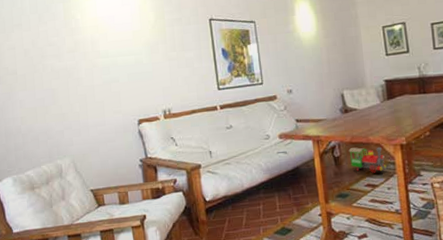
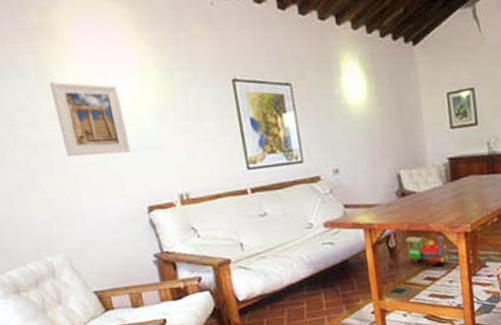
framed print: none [73,23,128,80] -> present [49,81,131,157]

